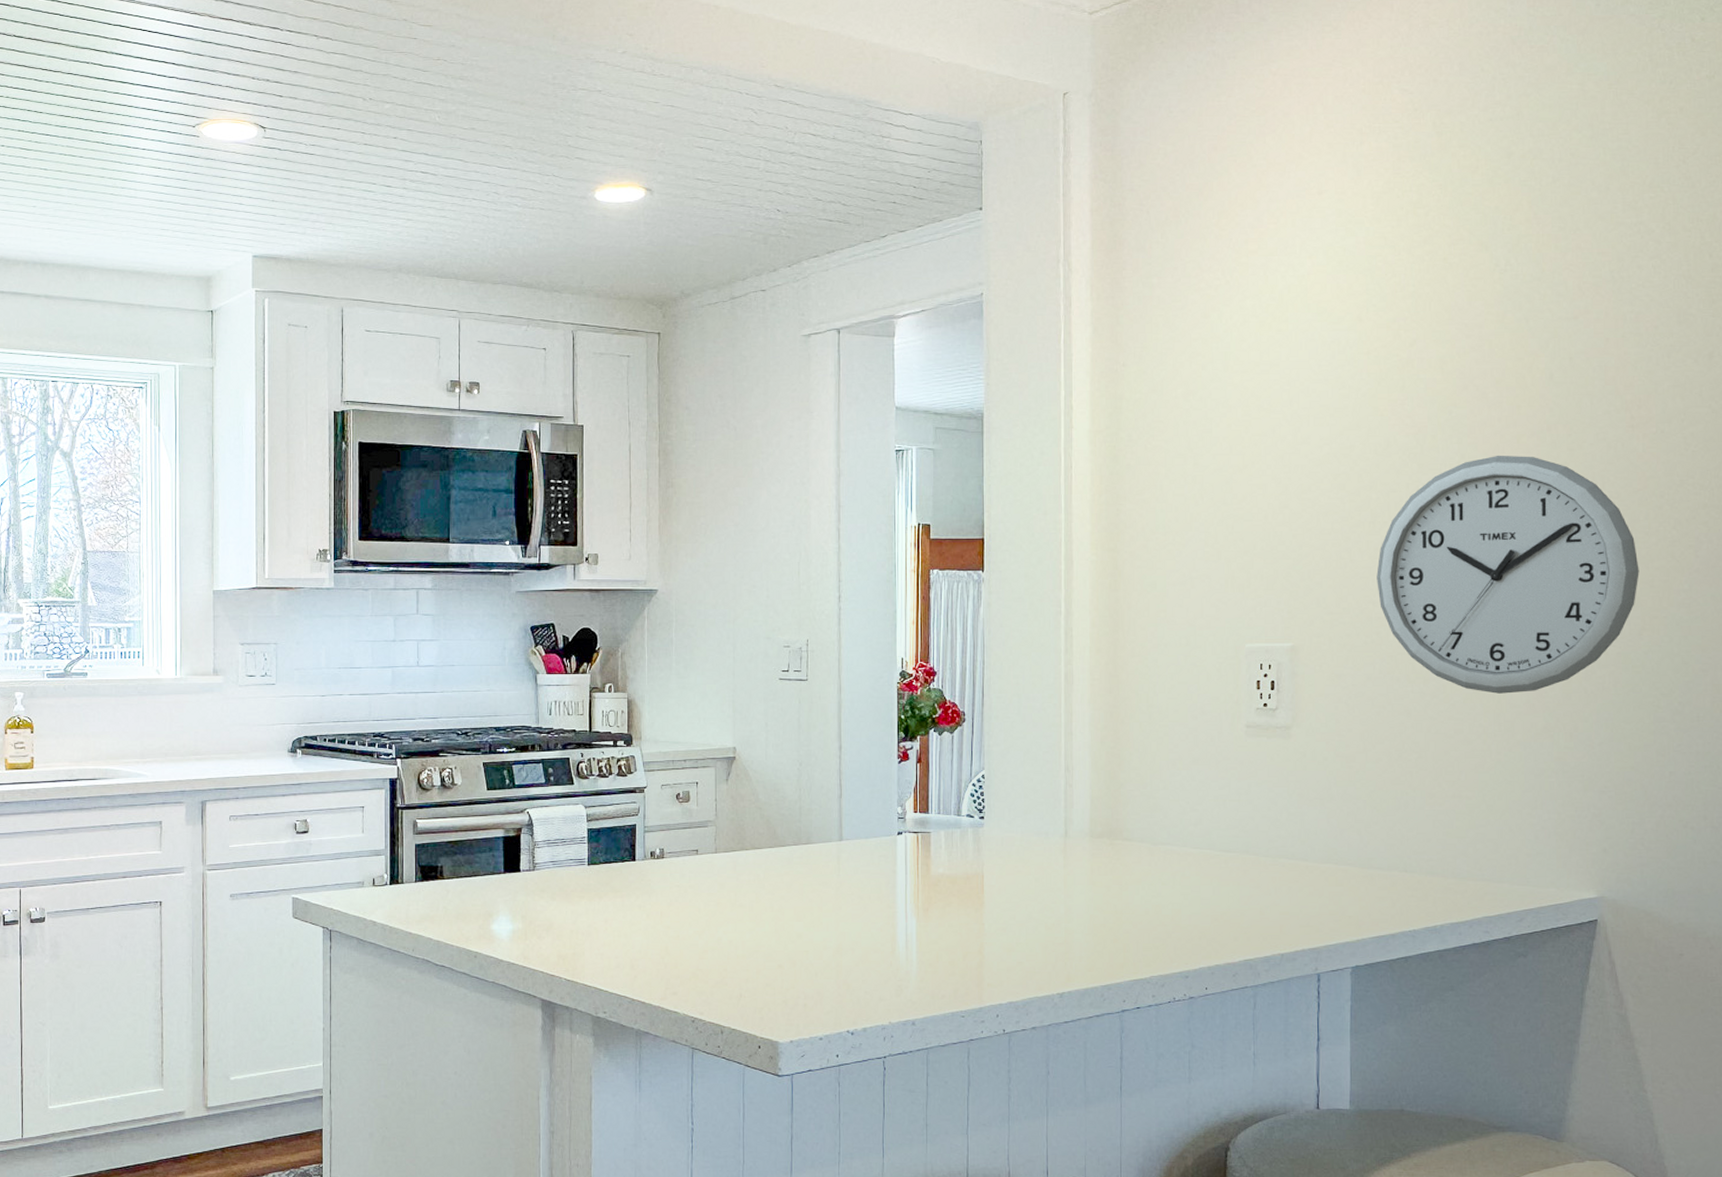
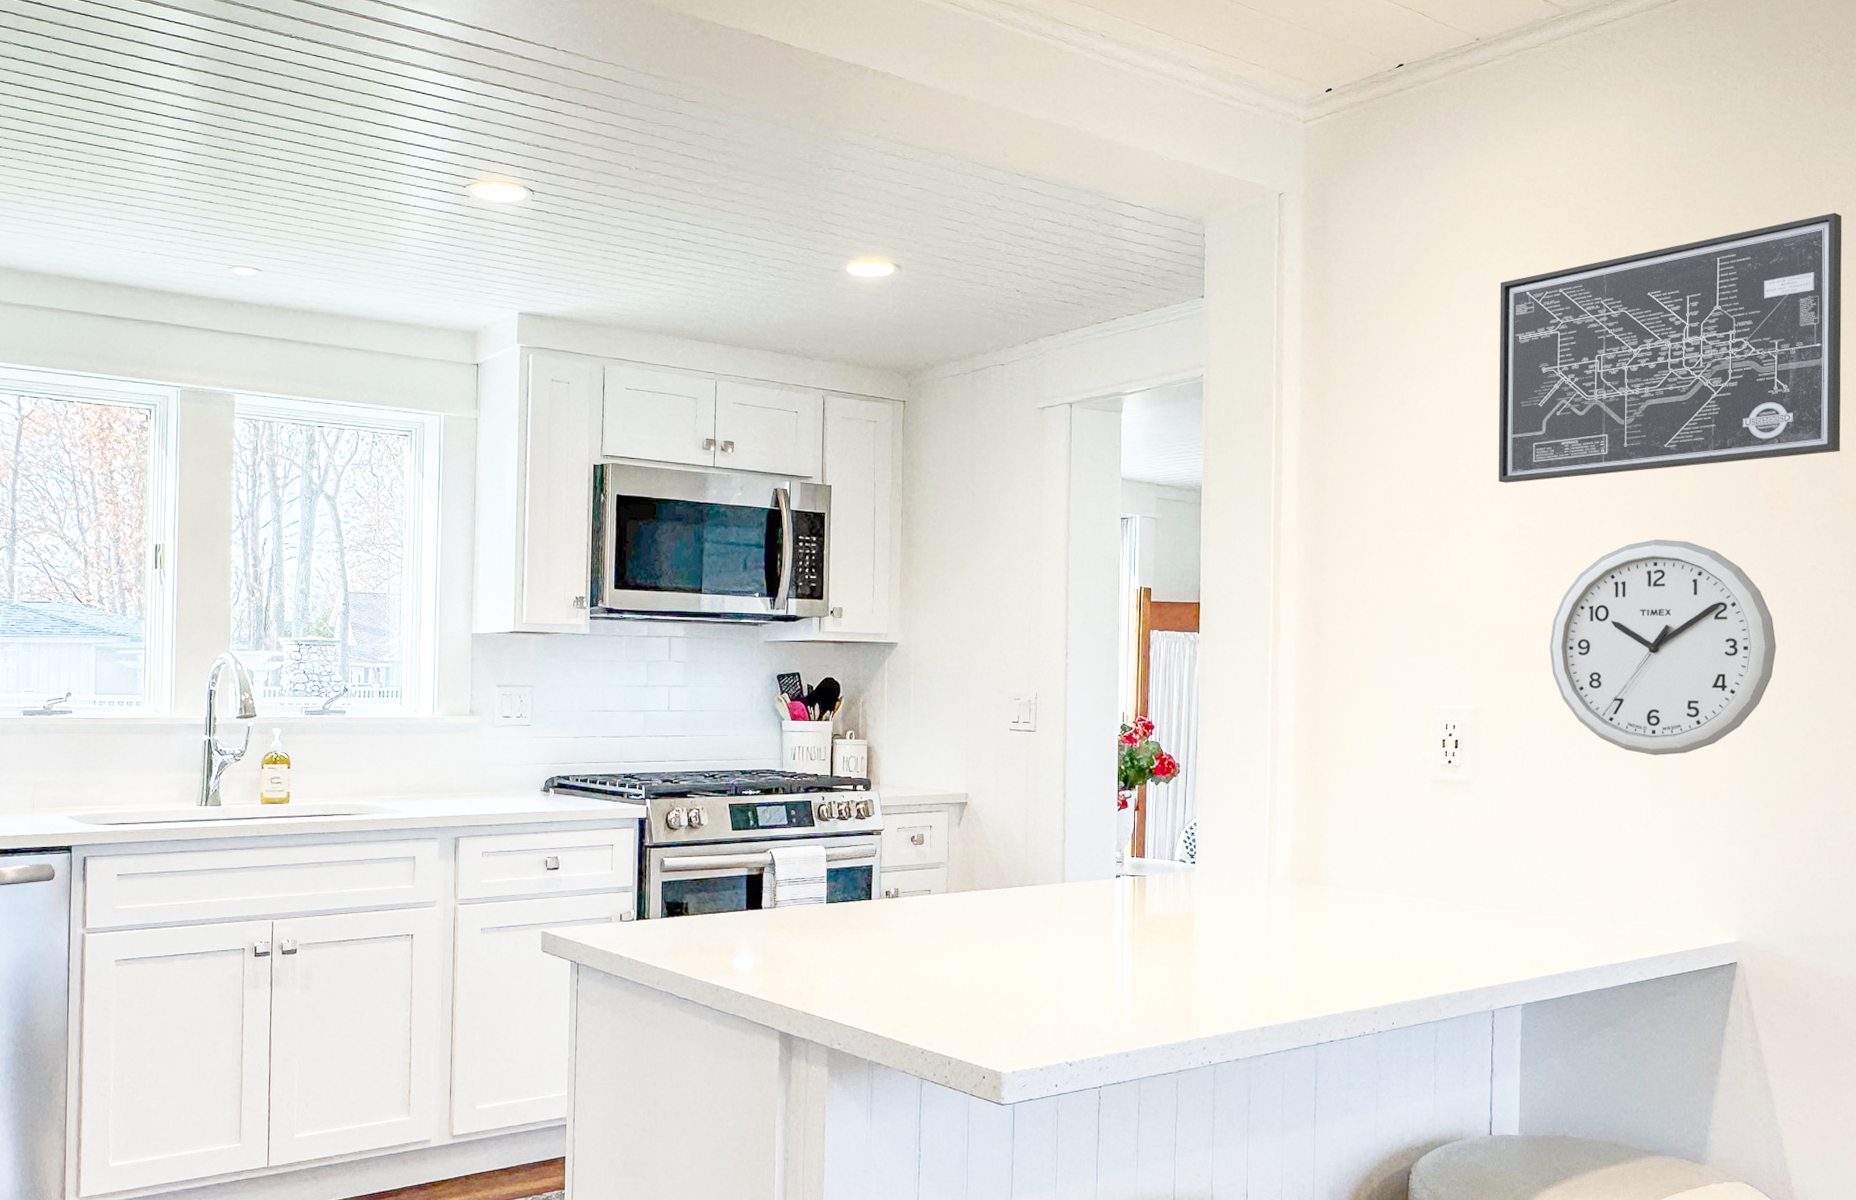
wall art: none [1314,84,1712,399] -> present [1498,212,1842,483]

